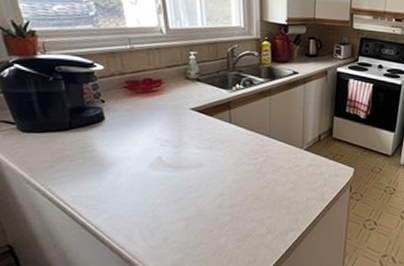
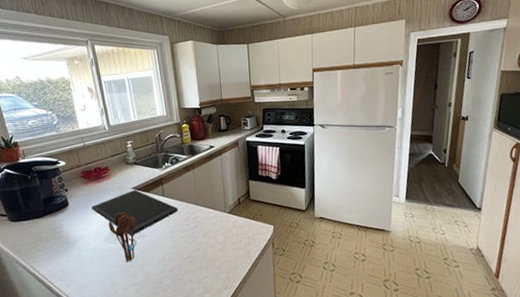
cutting board: none [136,110,246,164] -> present [92,189,178,236]
utensil holder: none [156,135,193,194] -> present [108,212,136,262]

